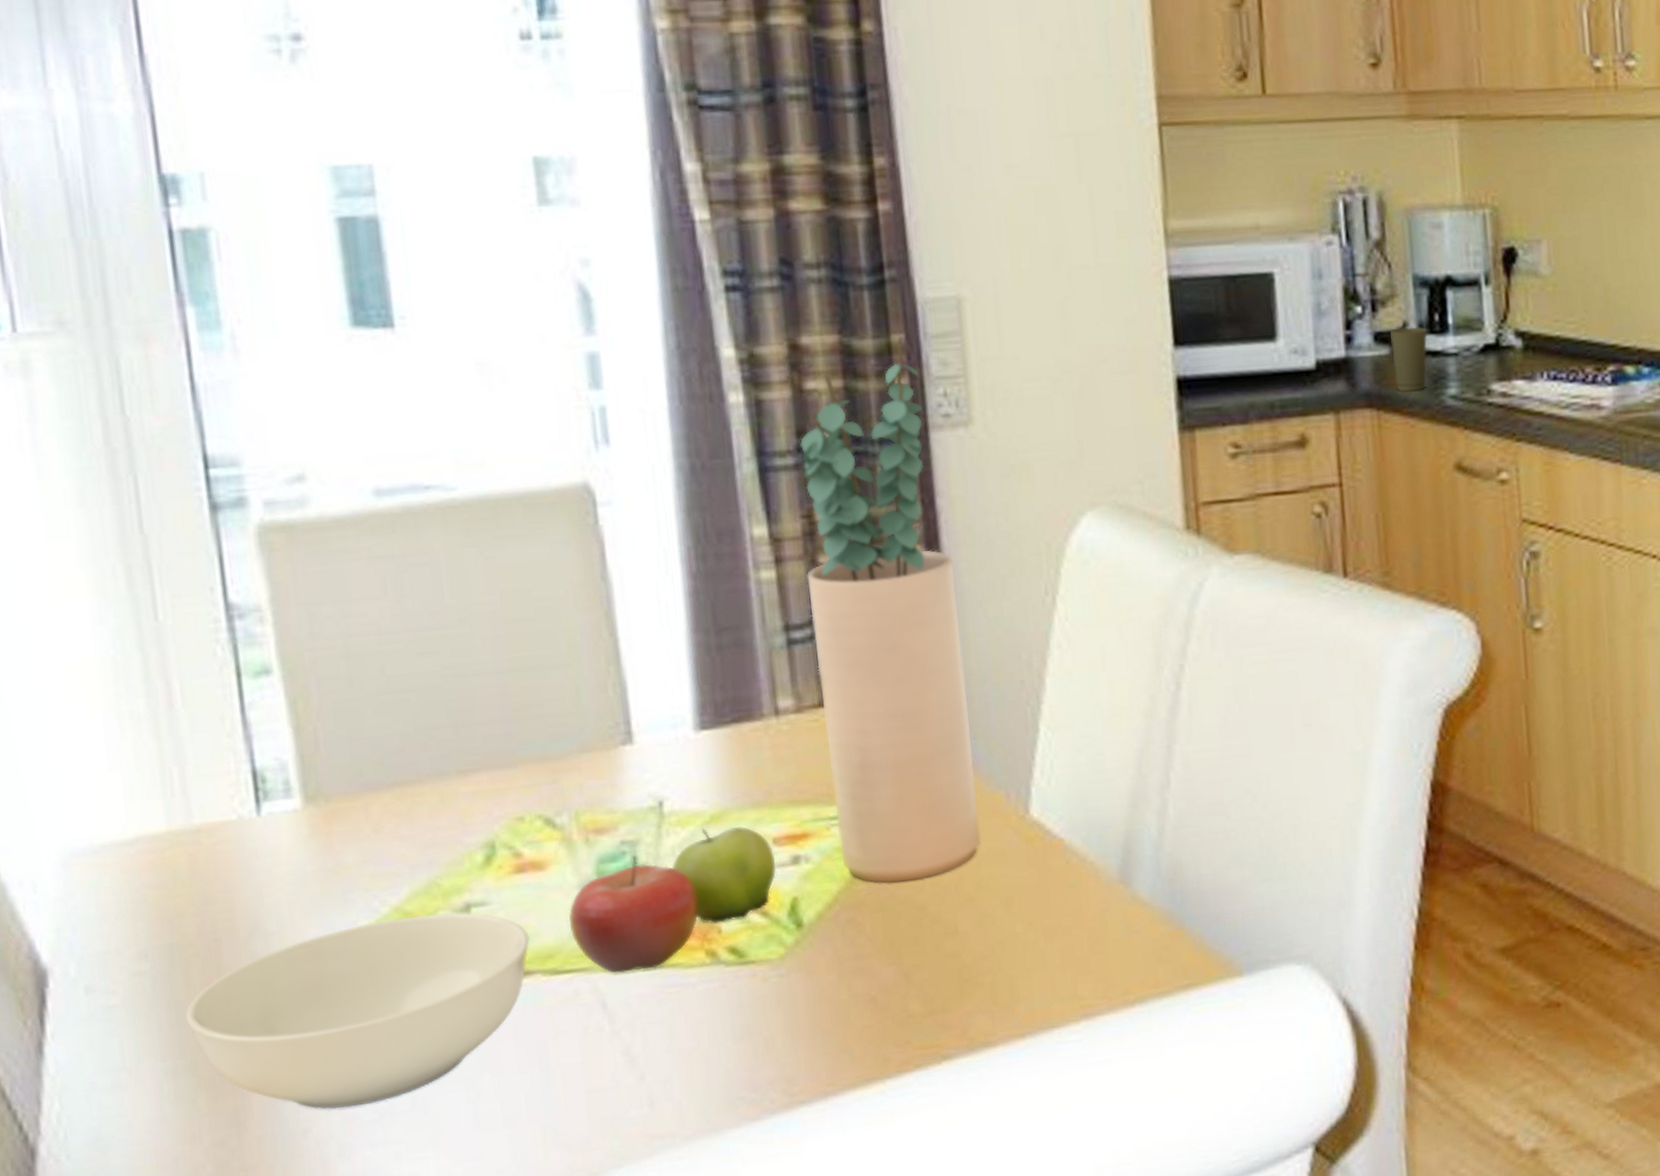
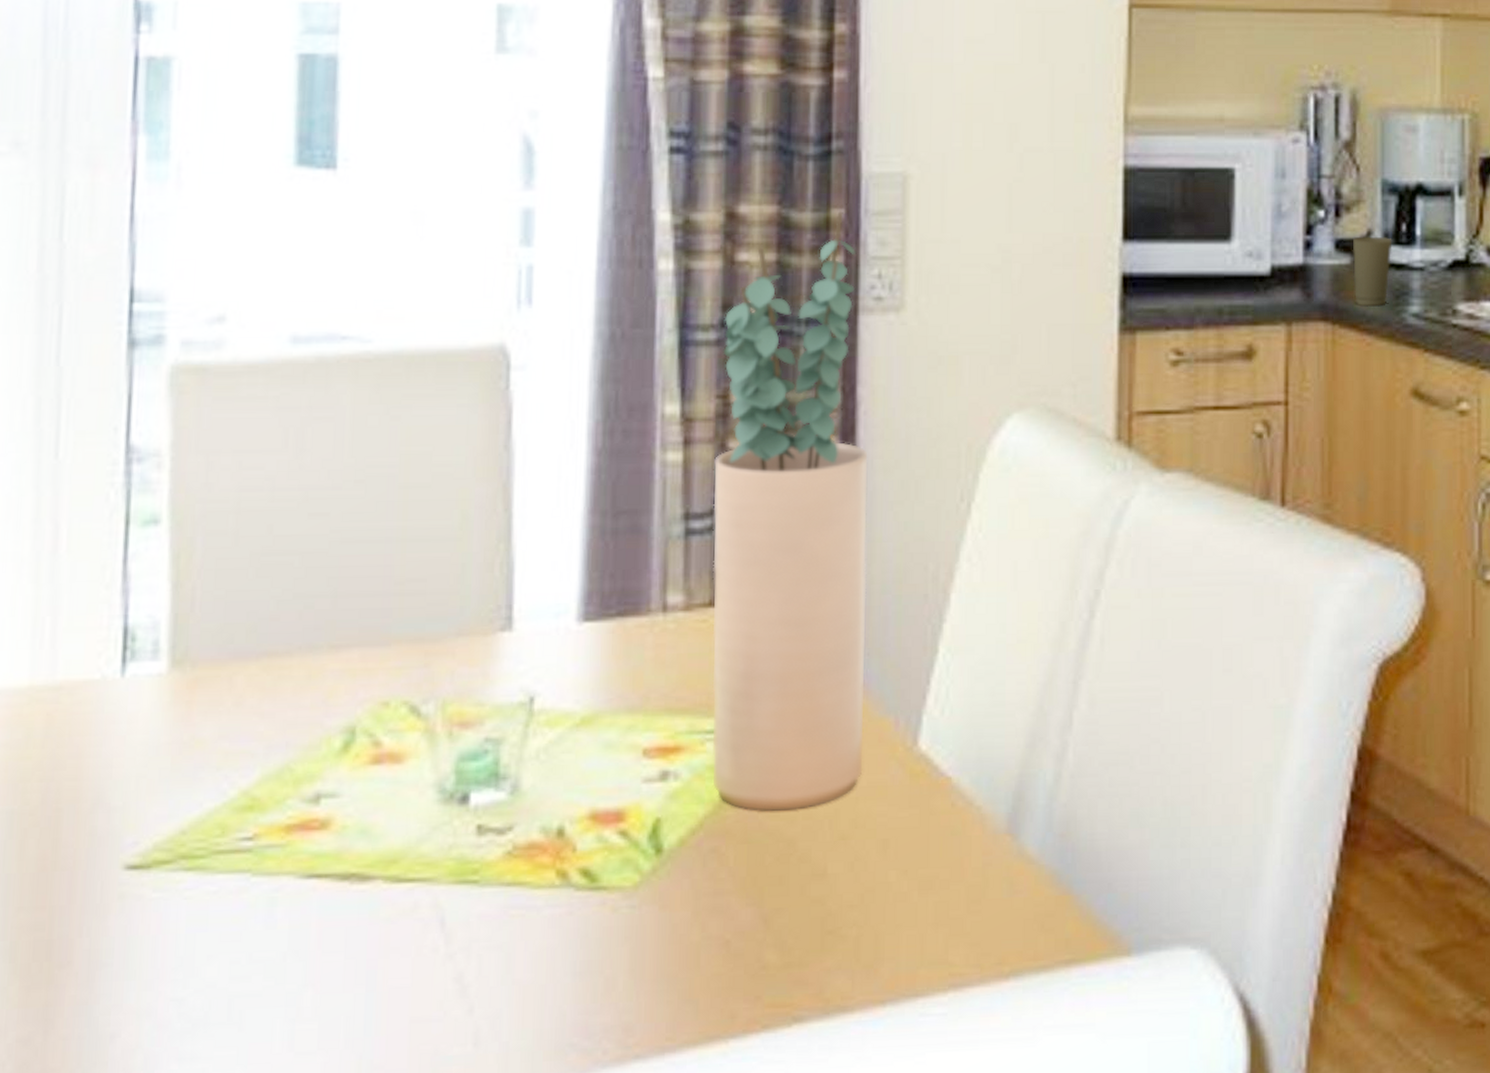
bowl: present [185,913,530,1109] -> none [12,802,376,1014]
fruit: present [568,855,699,973] -> none [418,754,557,887]
fruit: present [671,826,777,923] -> none [533,732,643,839]

